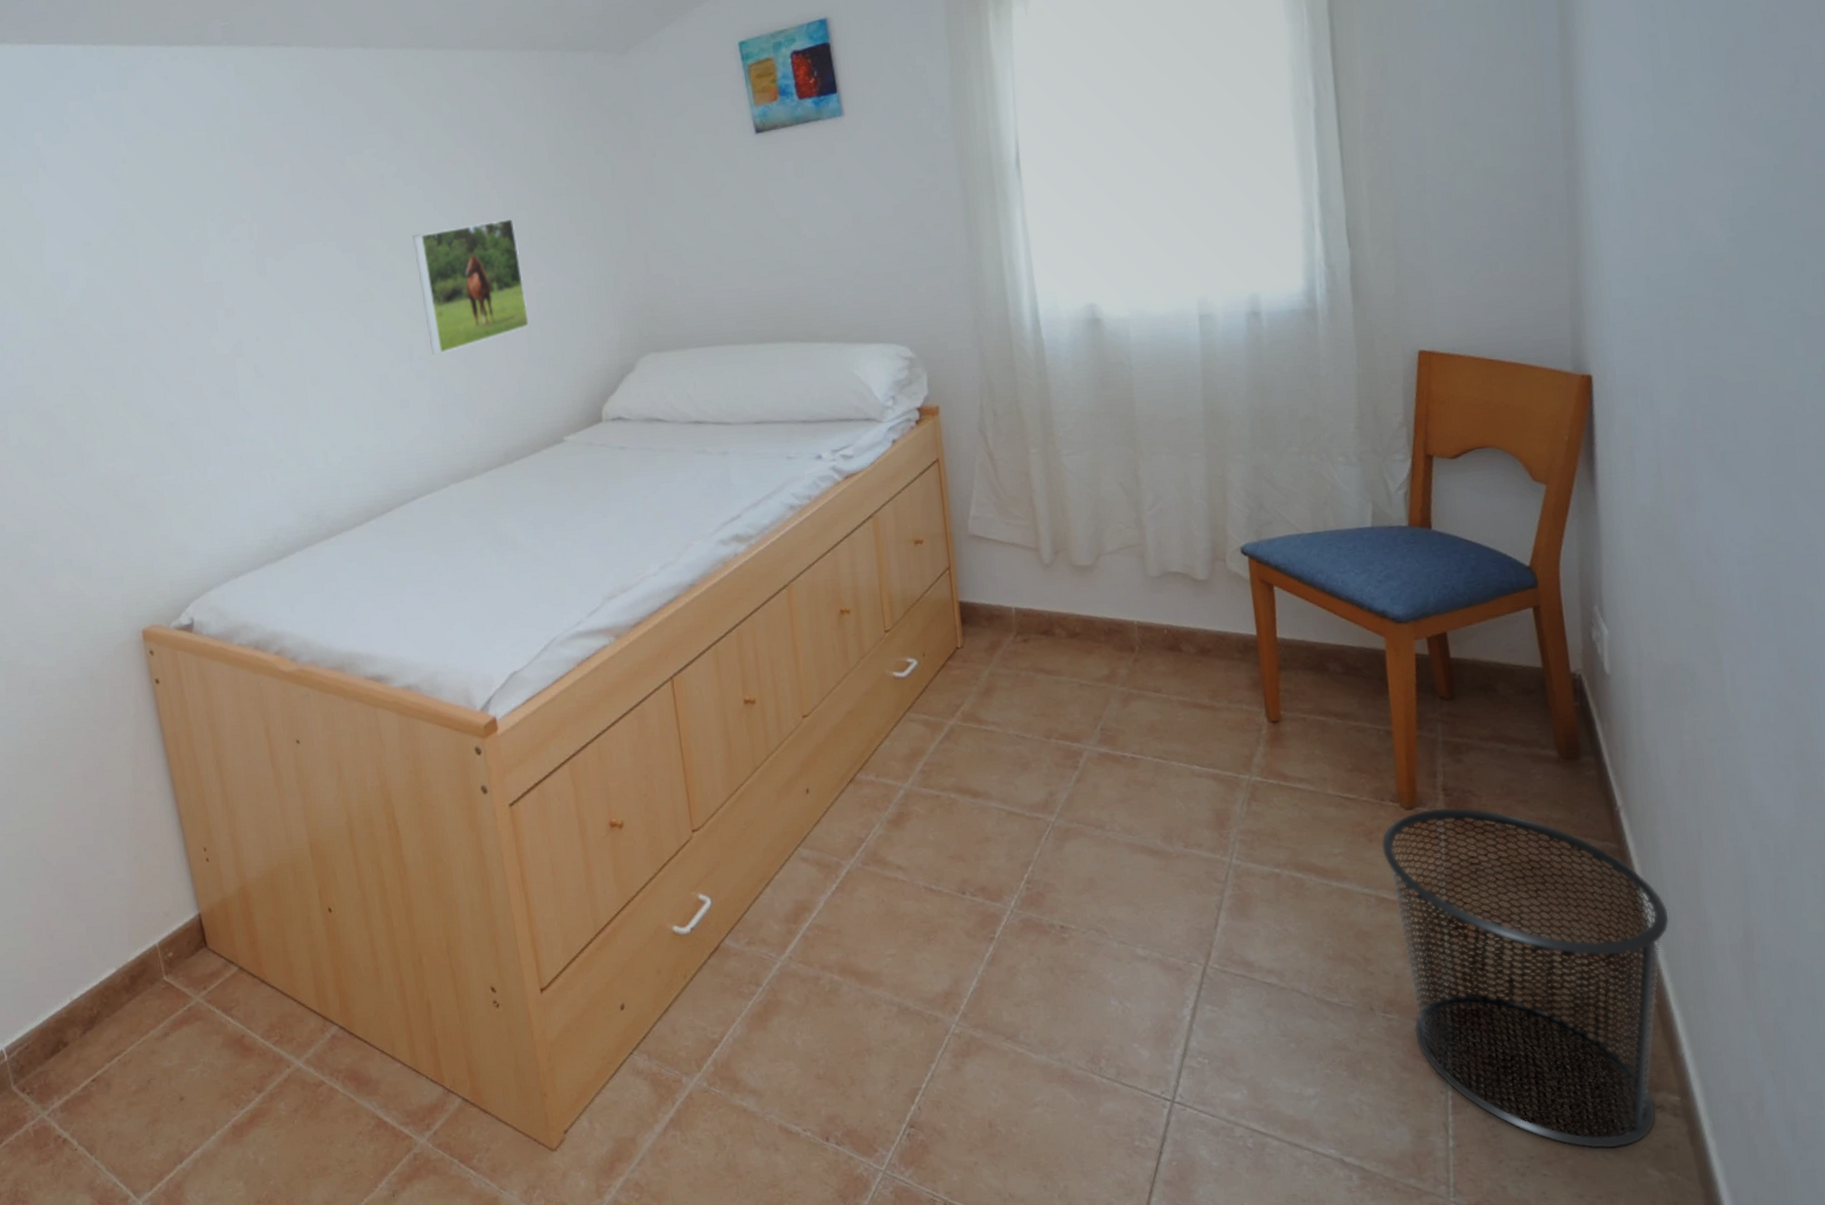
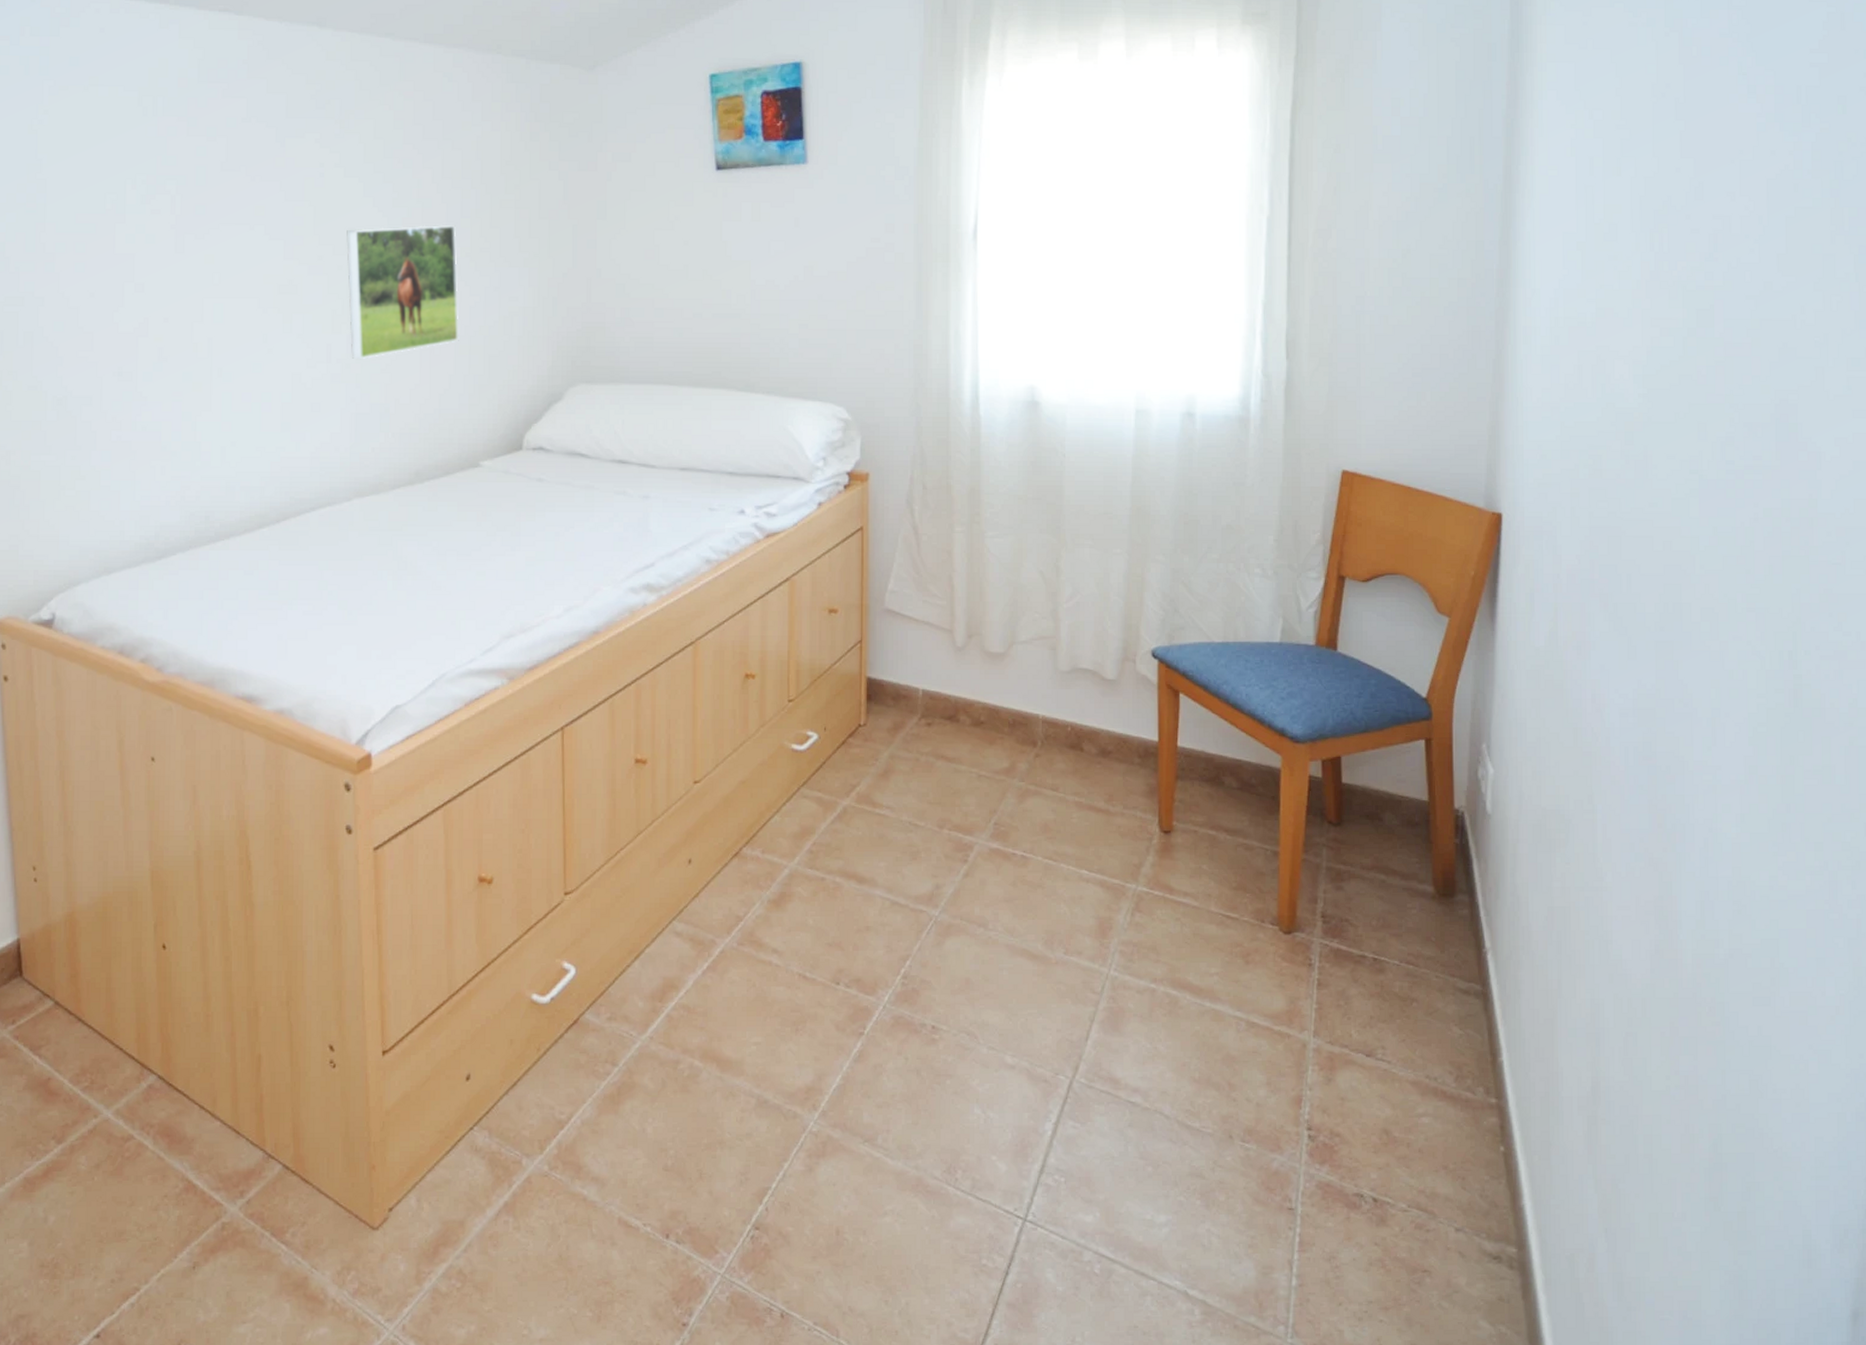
waste bin: present [1381,807,1670,1148] -> none [1256,935,1523,1296]

